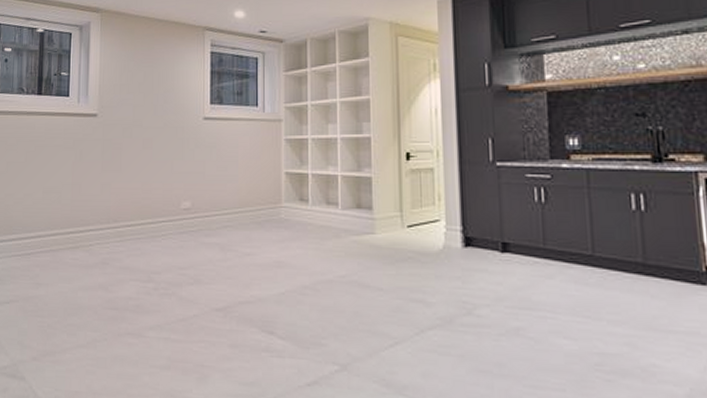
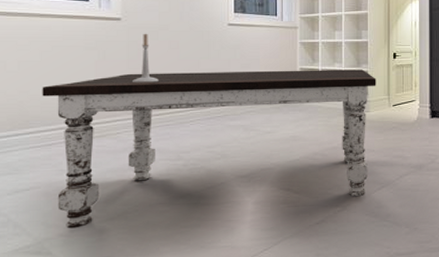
dining table: none [24,175,384,354] -> present [42,69,376,229]
candlestick: none [106,130,131,187] -> present [133,33,159,83]

